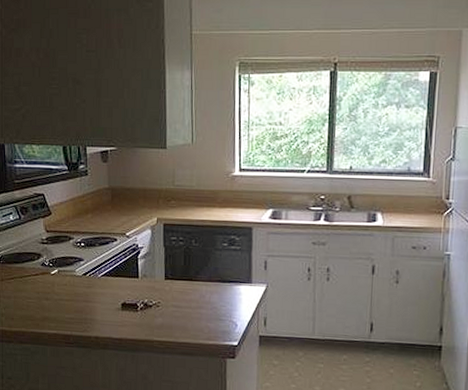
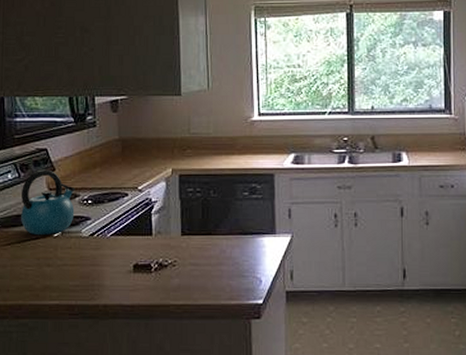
kettle: none [22,213,69,273] -> present [21,169,75,236]

